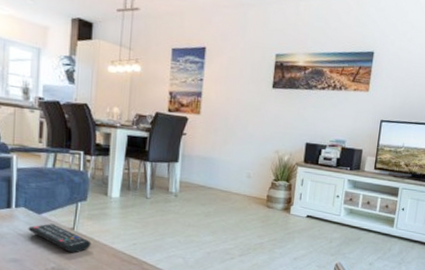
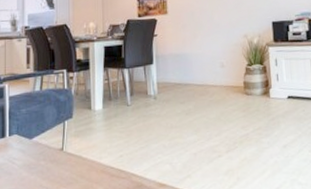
remote control: present [28,223,91,253] -> none [21,147,80,175]

